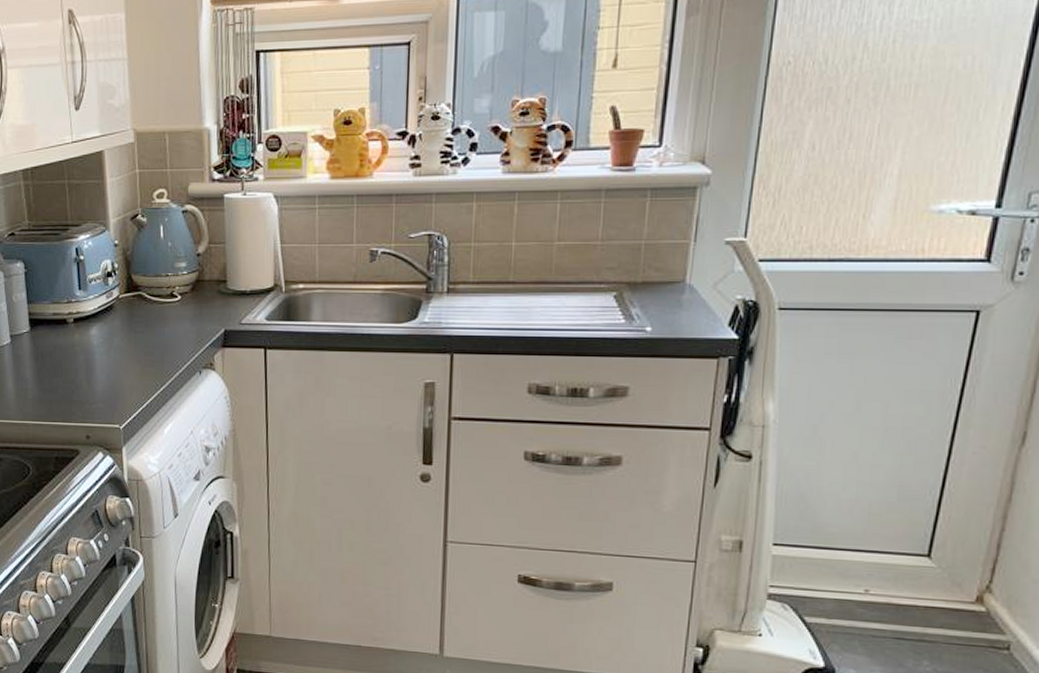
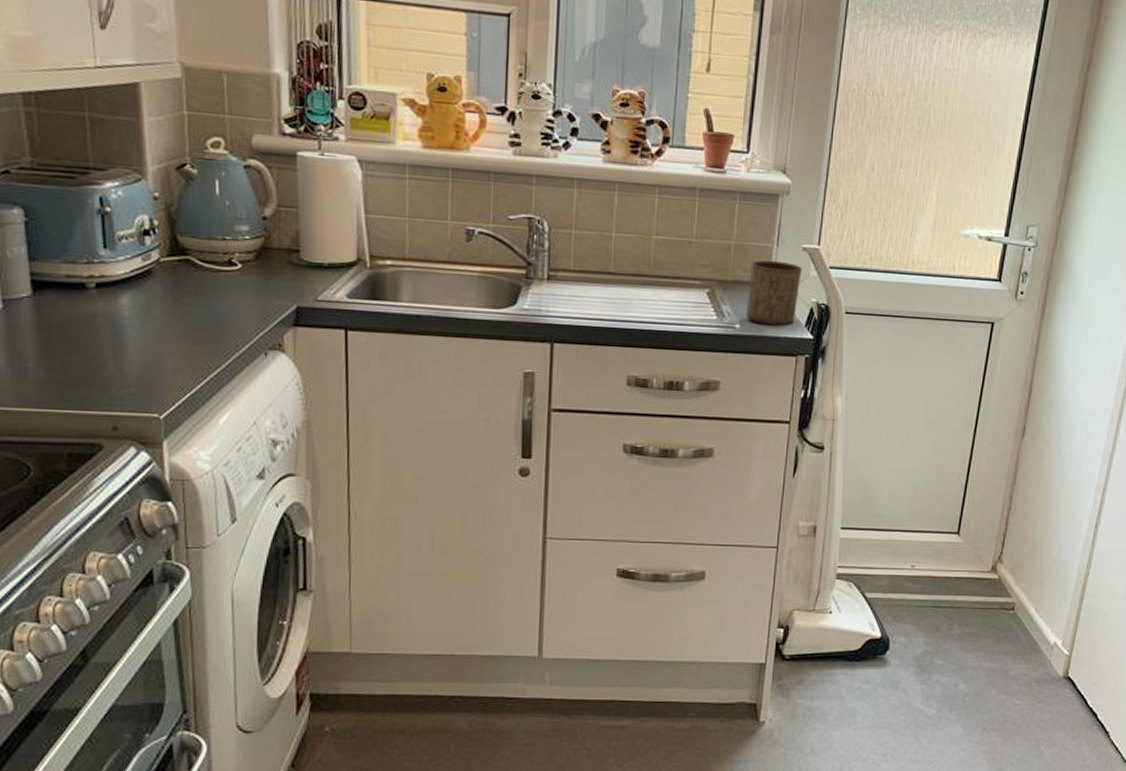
cup: none [658,257,725,326] -> present [745,260,802,325]

